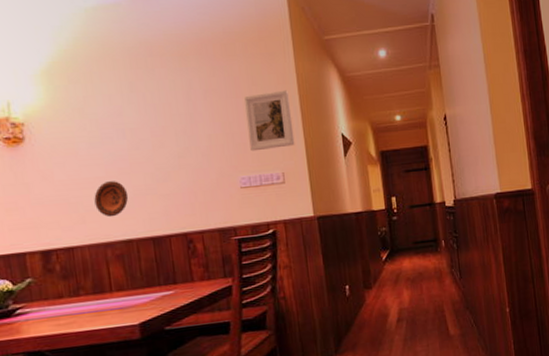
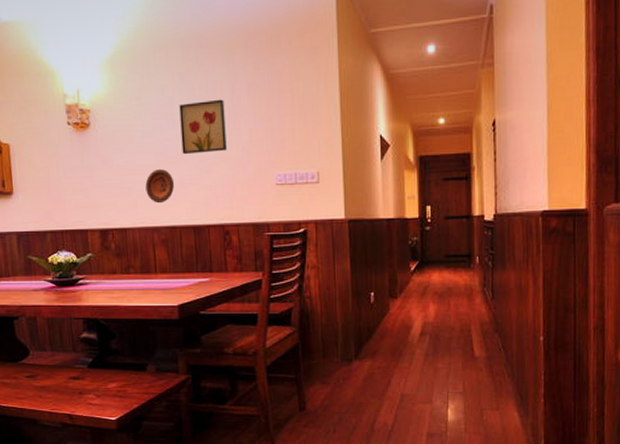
wall art: none [129,106,185,163] -> present [179,99,227,154]
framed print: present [243,90,295,152] -> none [285,86,332,149]

